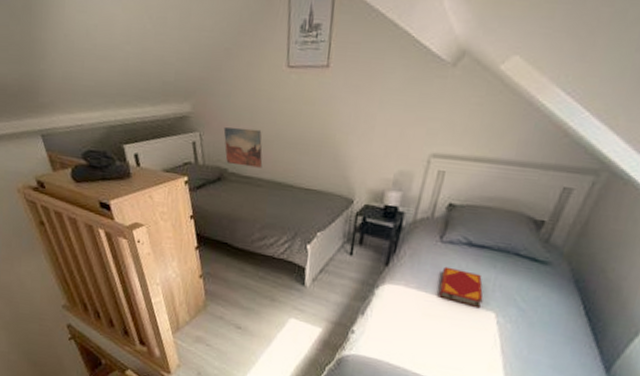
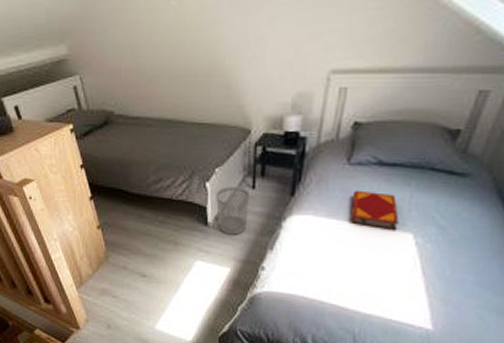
wall art: present [223,127,263,168] -> none [104,65,150,106]
wastebasket: none [314,250,347,297] -> present [216,186,250,235]

